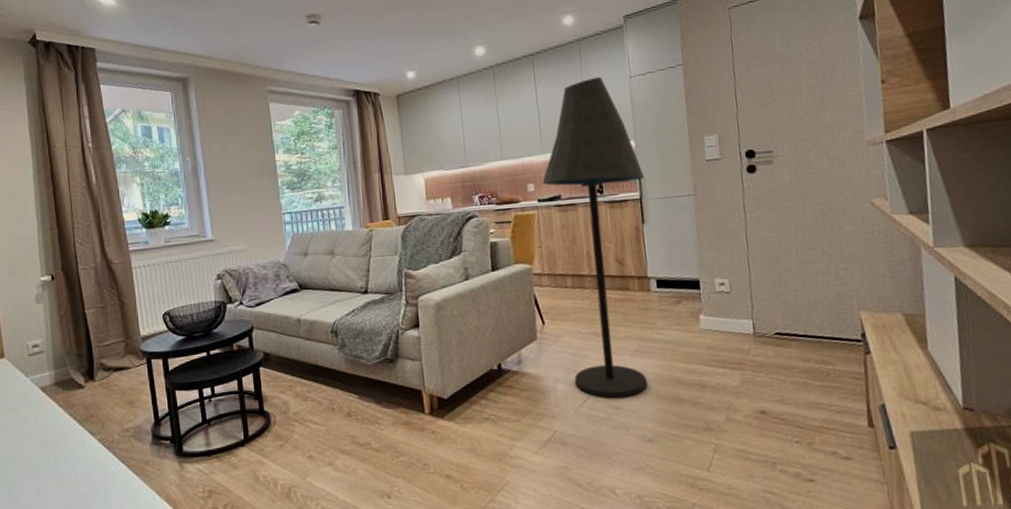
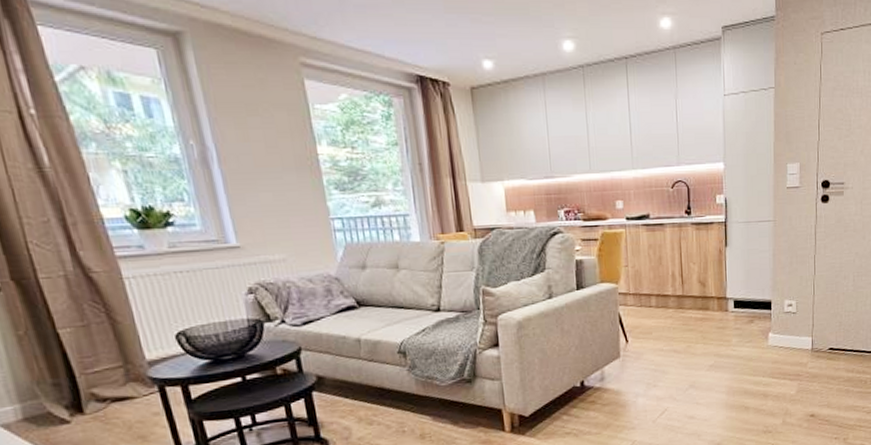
floor lamp: present [542,76,647,399] -> none [631,90,730,409]

